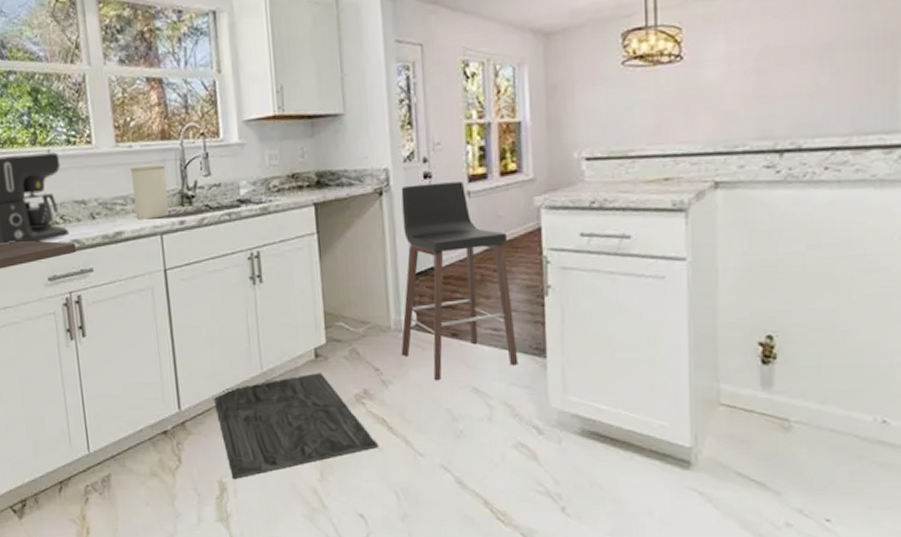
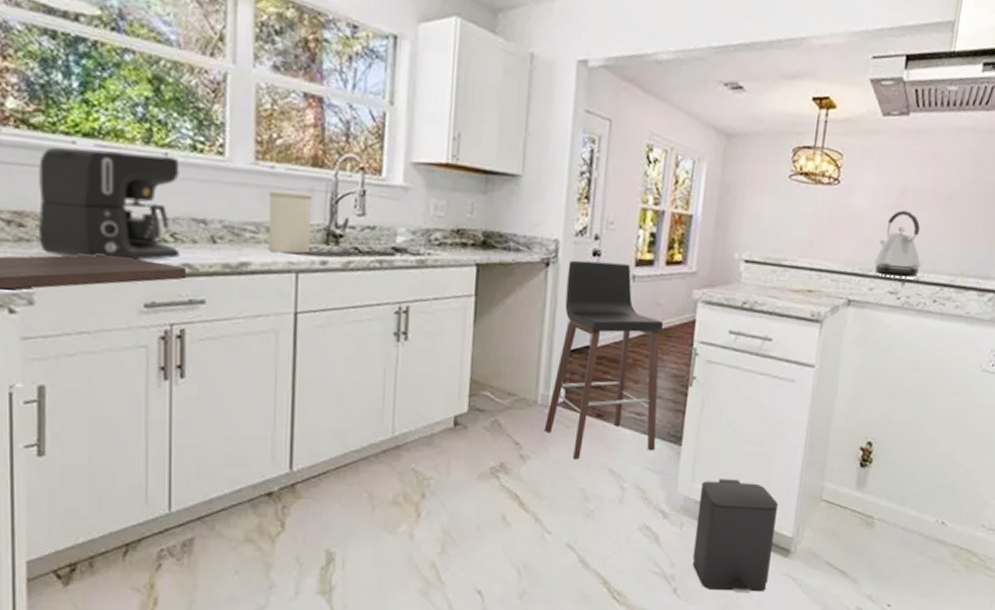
floor mat: present [212,373,379,479] -> none [332,441,508,549]
pedal bin: none [574,388,669,510] -> present [692,478,779,593]
kettle: none [740,73,801,150] -> present [874,210,921,278]

